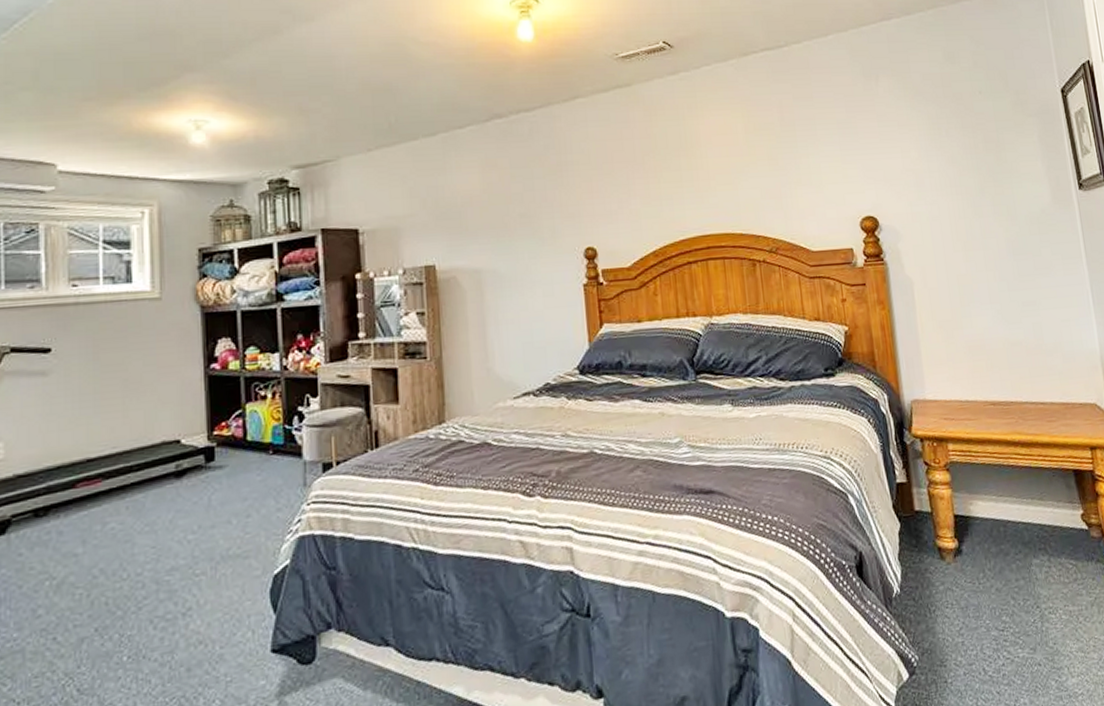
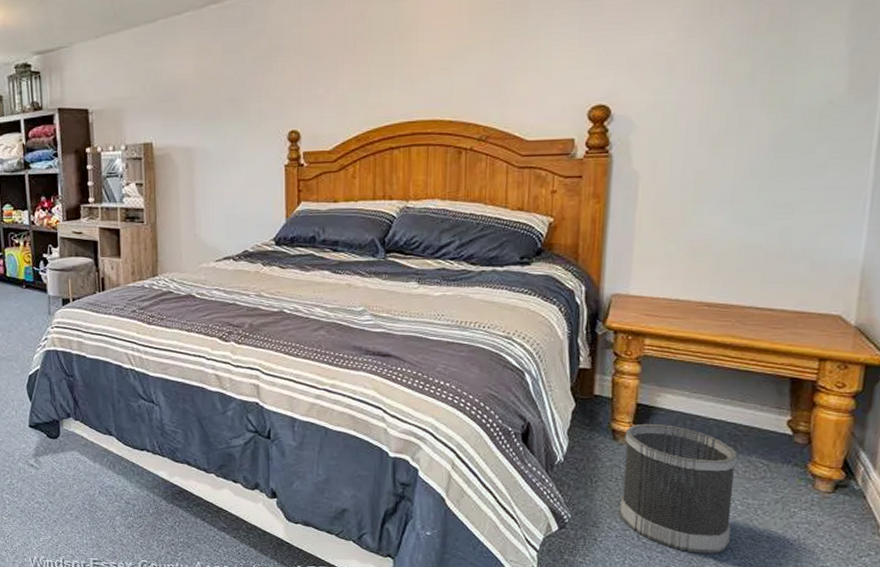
wastebasket: none [950,534,1064,679] -> present [620,423,738,554]

